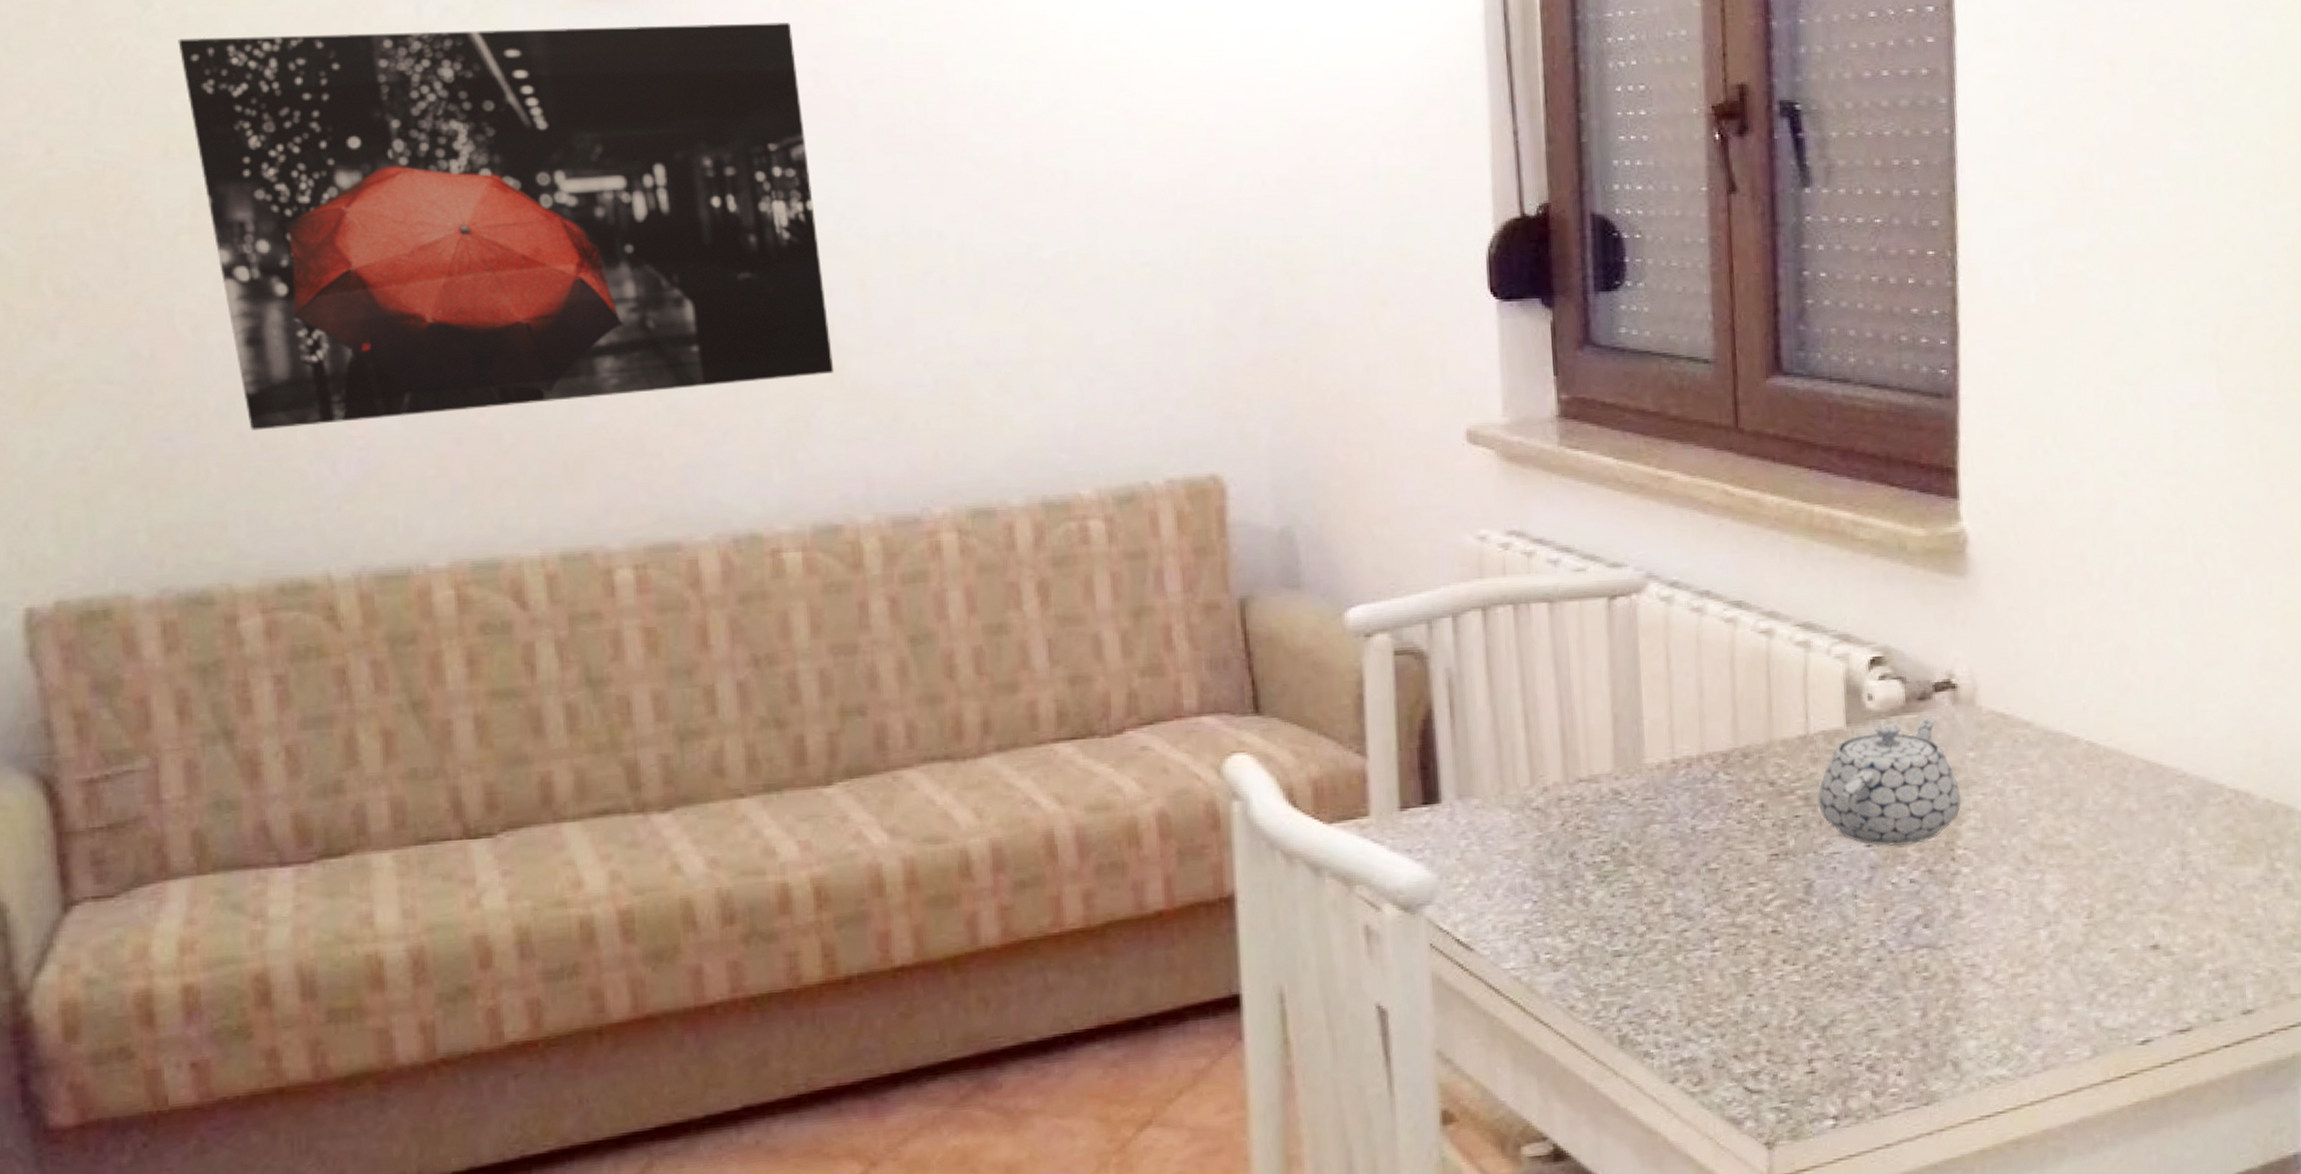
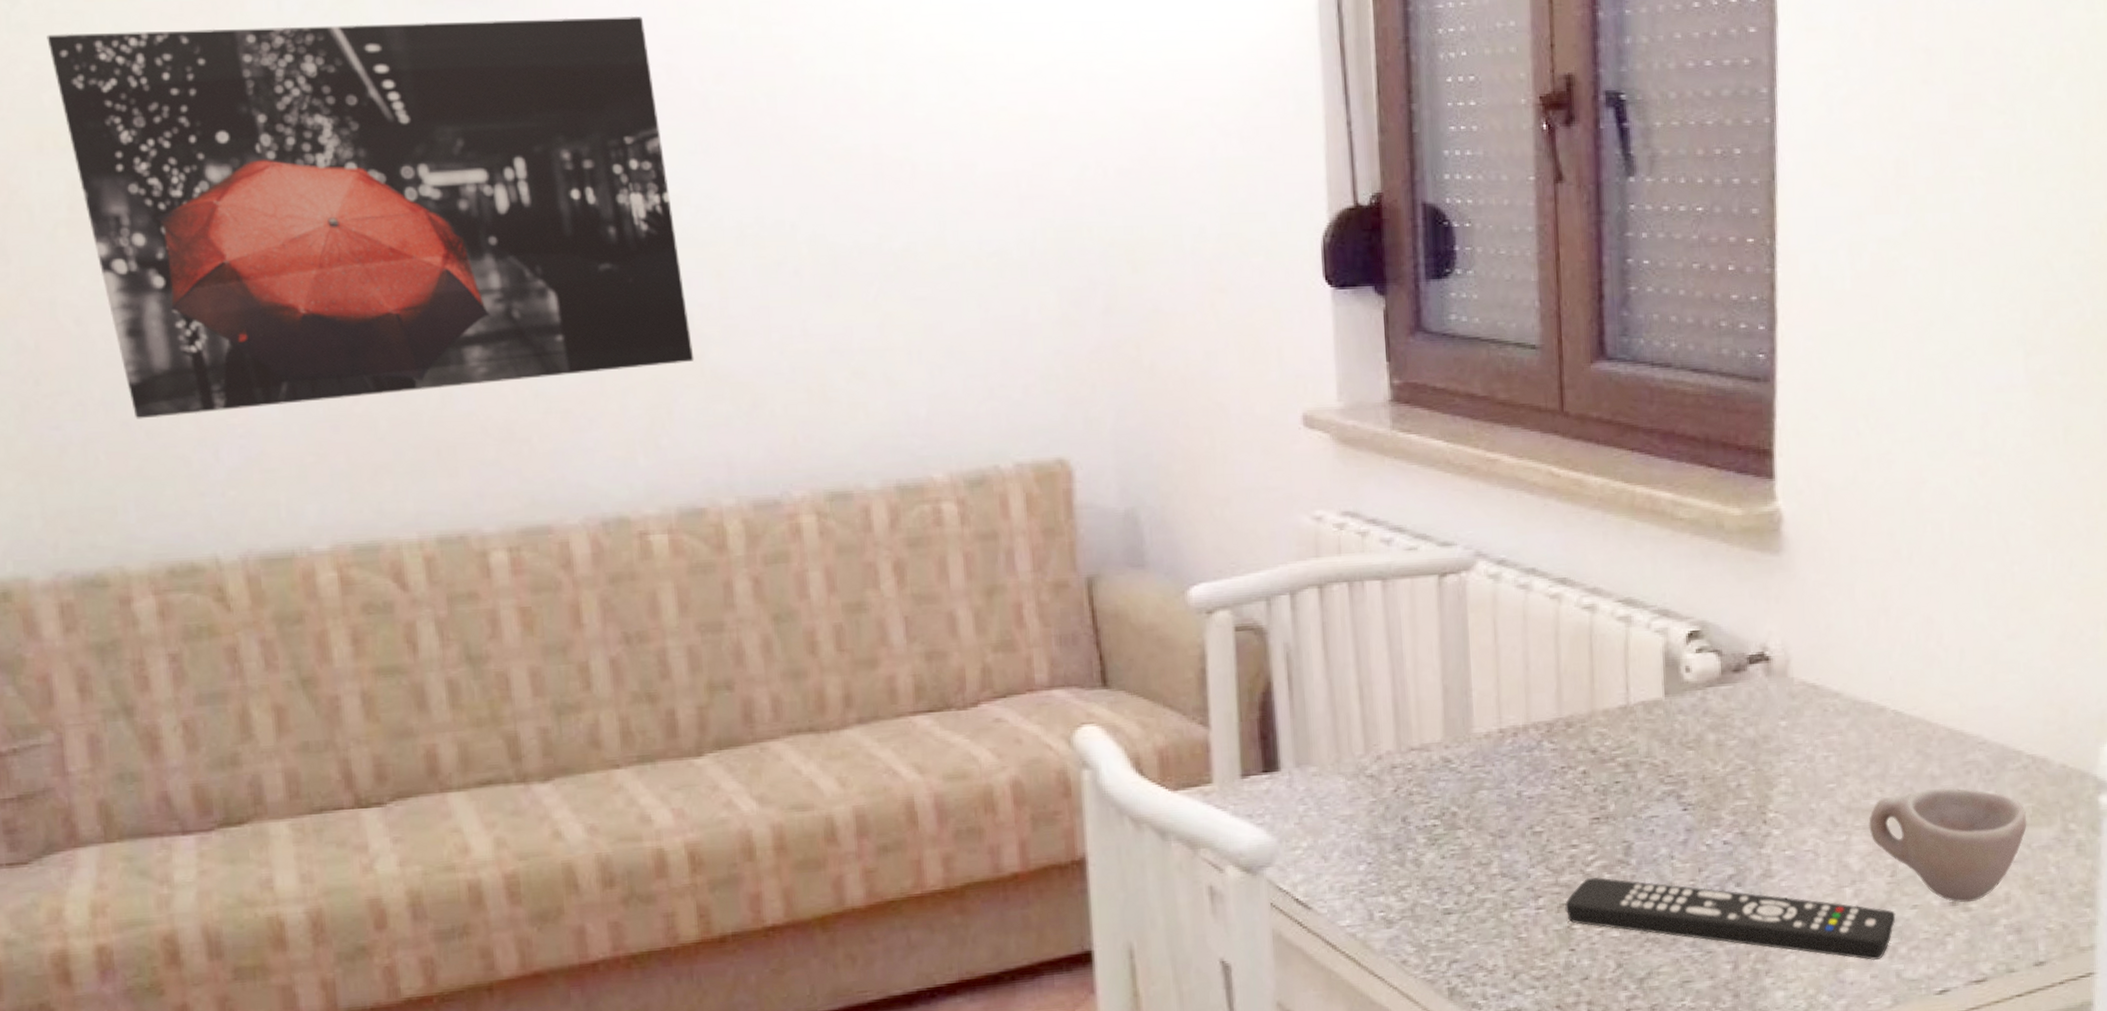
remote control: none [1742,917,2094,1008] -> present [1565,877,1896,961]
teapot: present [1817,716,1961,847] -> none [1637,687,1773,811]
cup: none [2063,823,2231,947] -> present [1869,787,2027,903]

